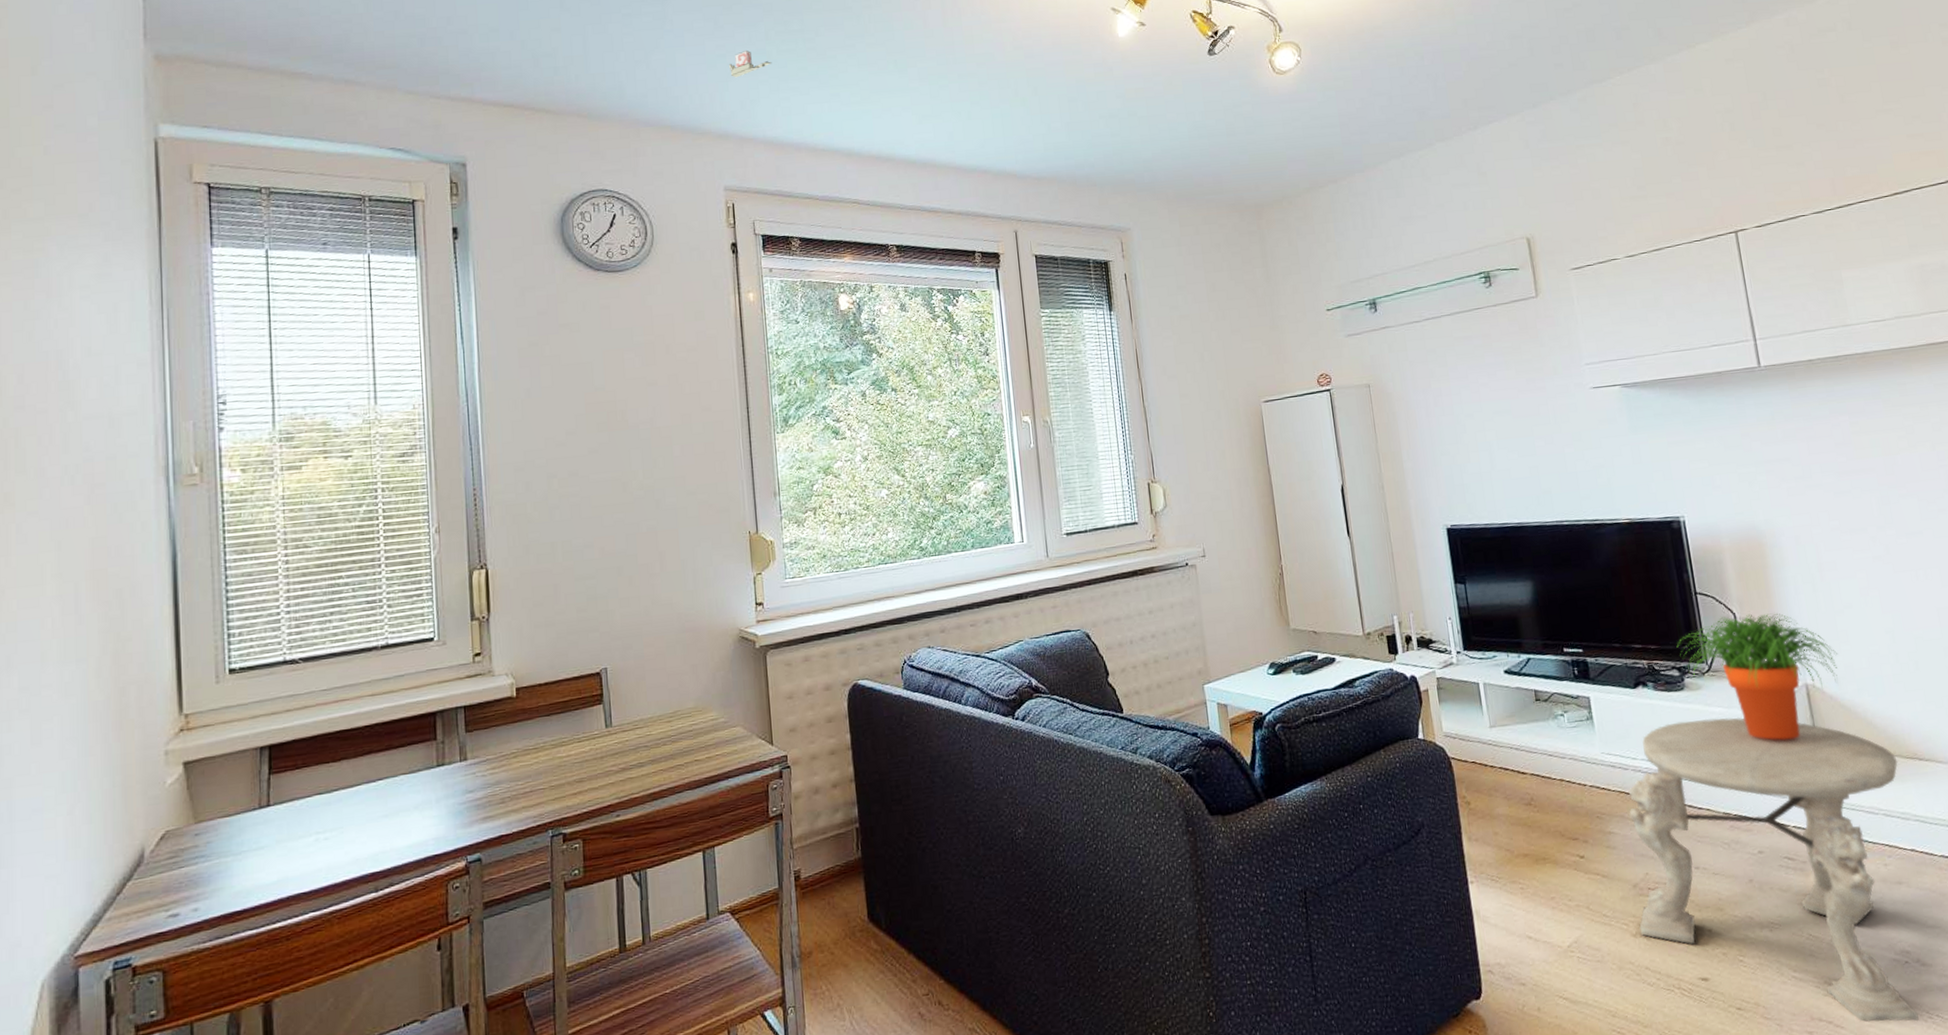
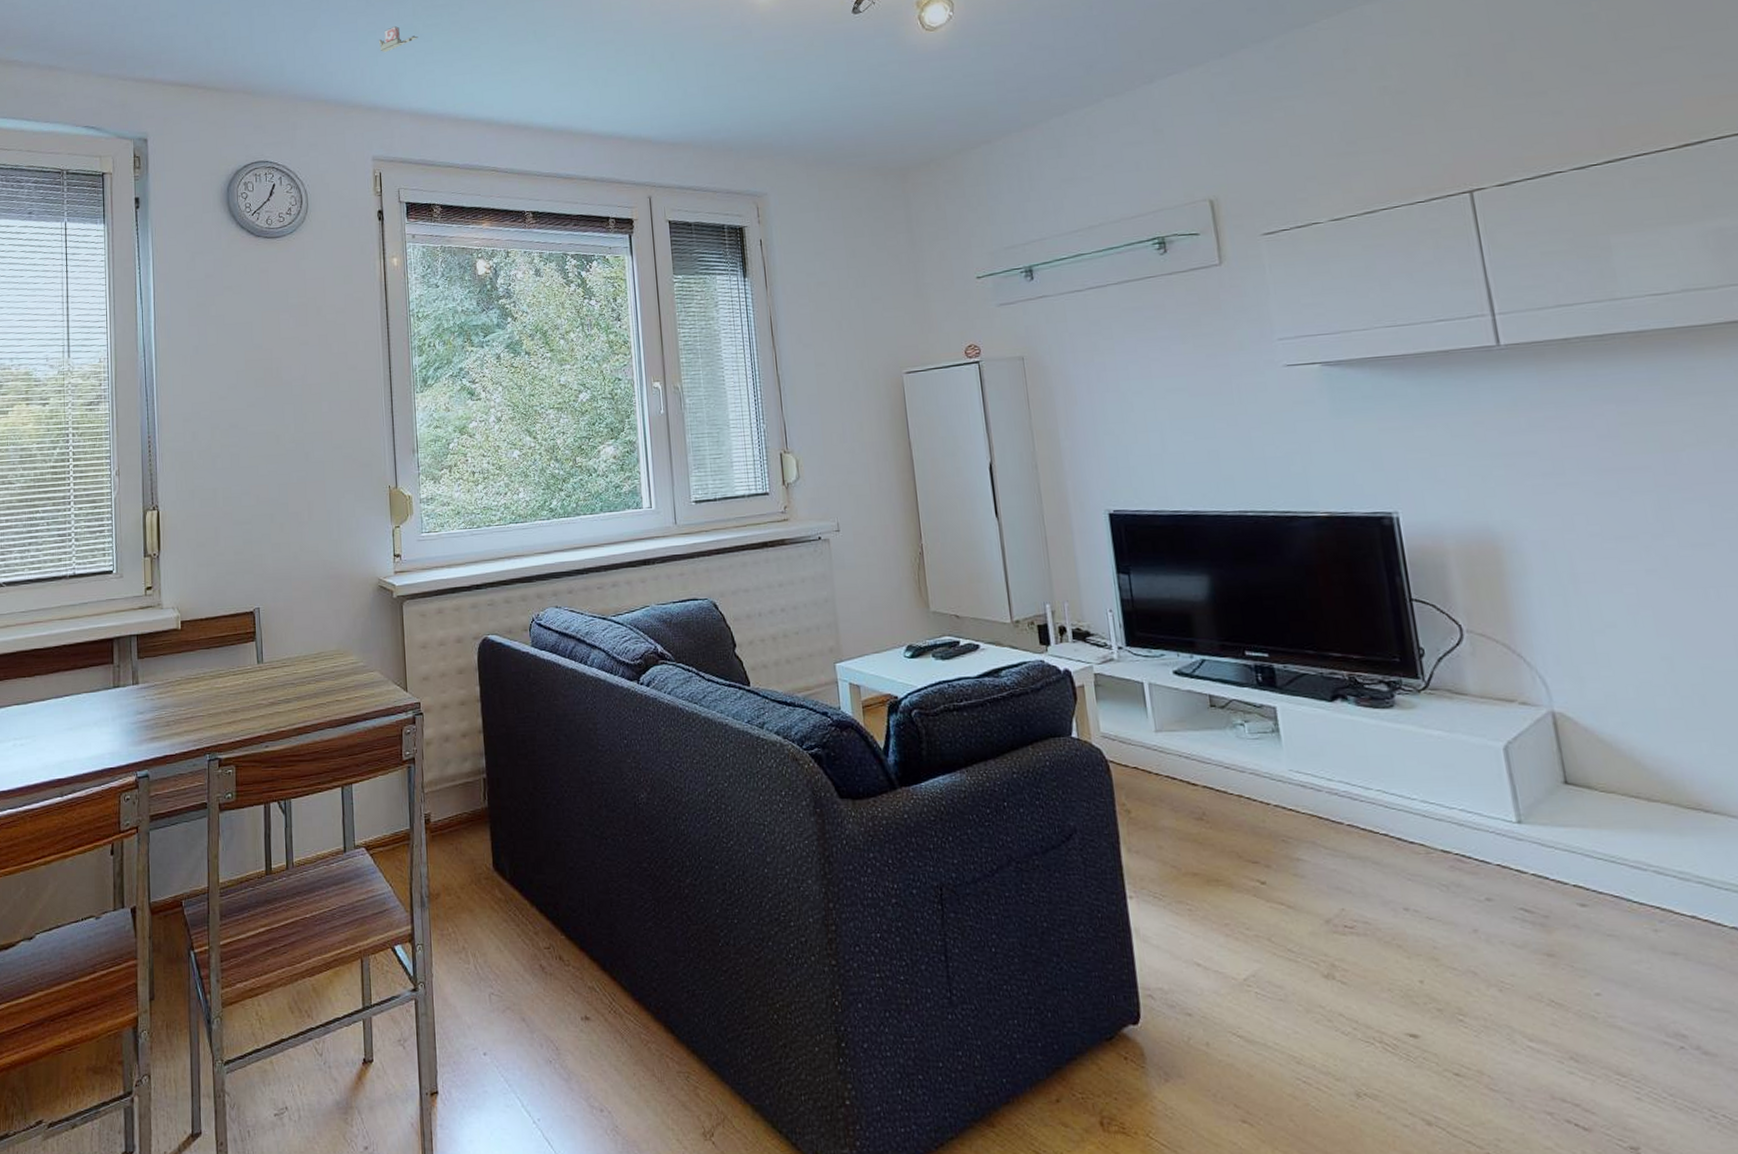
side table: present [1628,717,1919,1023] -> none [1321,742,1698,1119]
potted plant: present [1676,613,1838,740] -> none [1385,626,1597,774]

